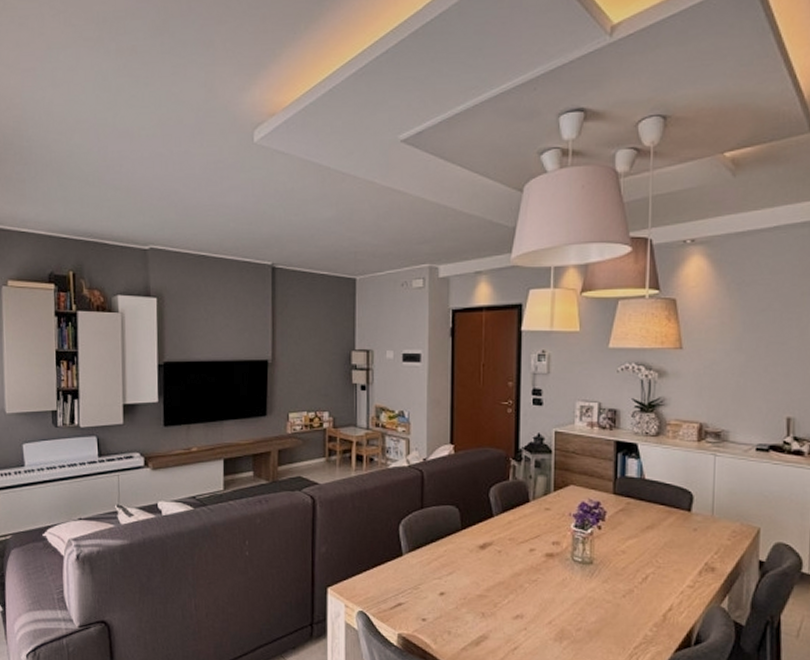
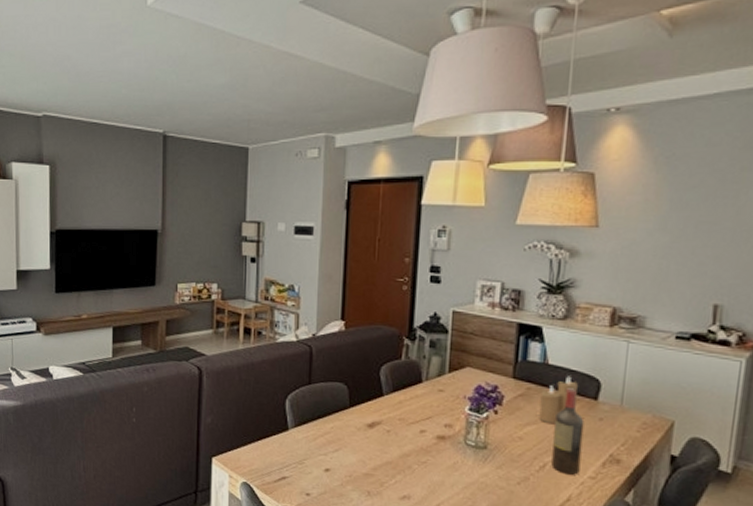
candle: none [638,489,674,537] -> present [538,376,579,424]
wine bottle: none [652,501,680,585] -> present [551,388,585,475]

